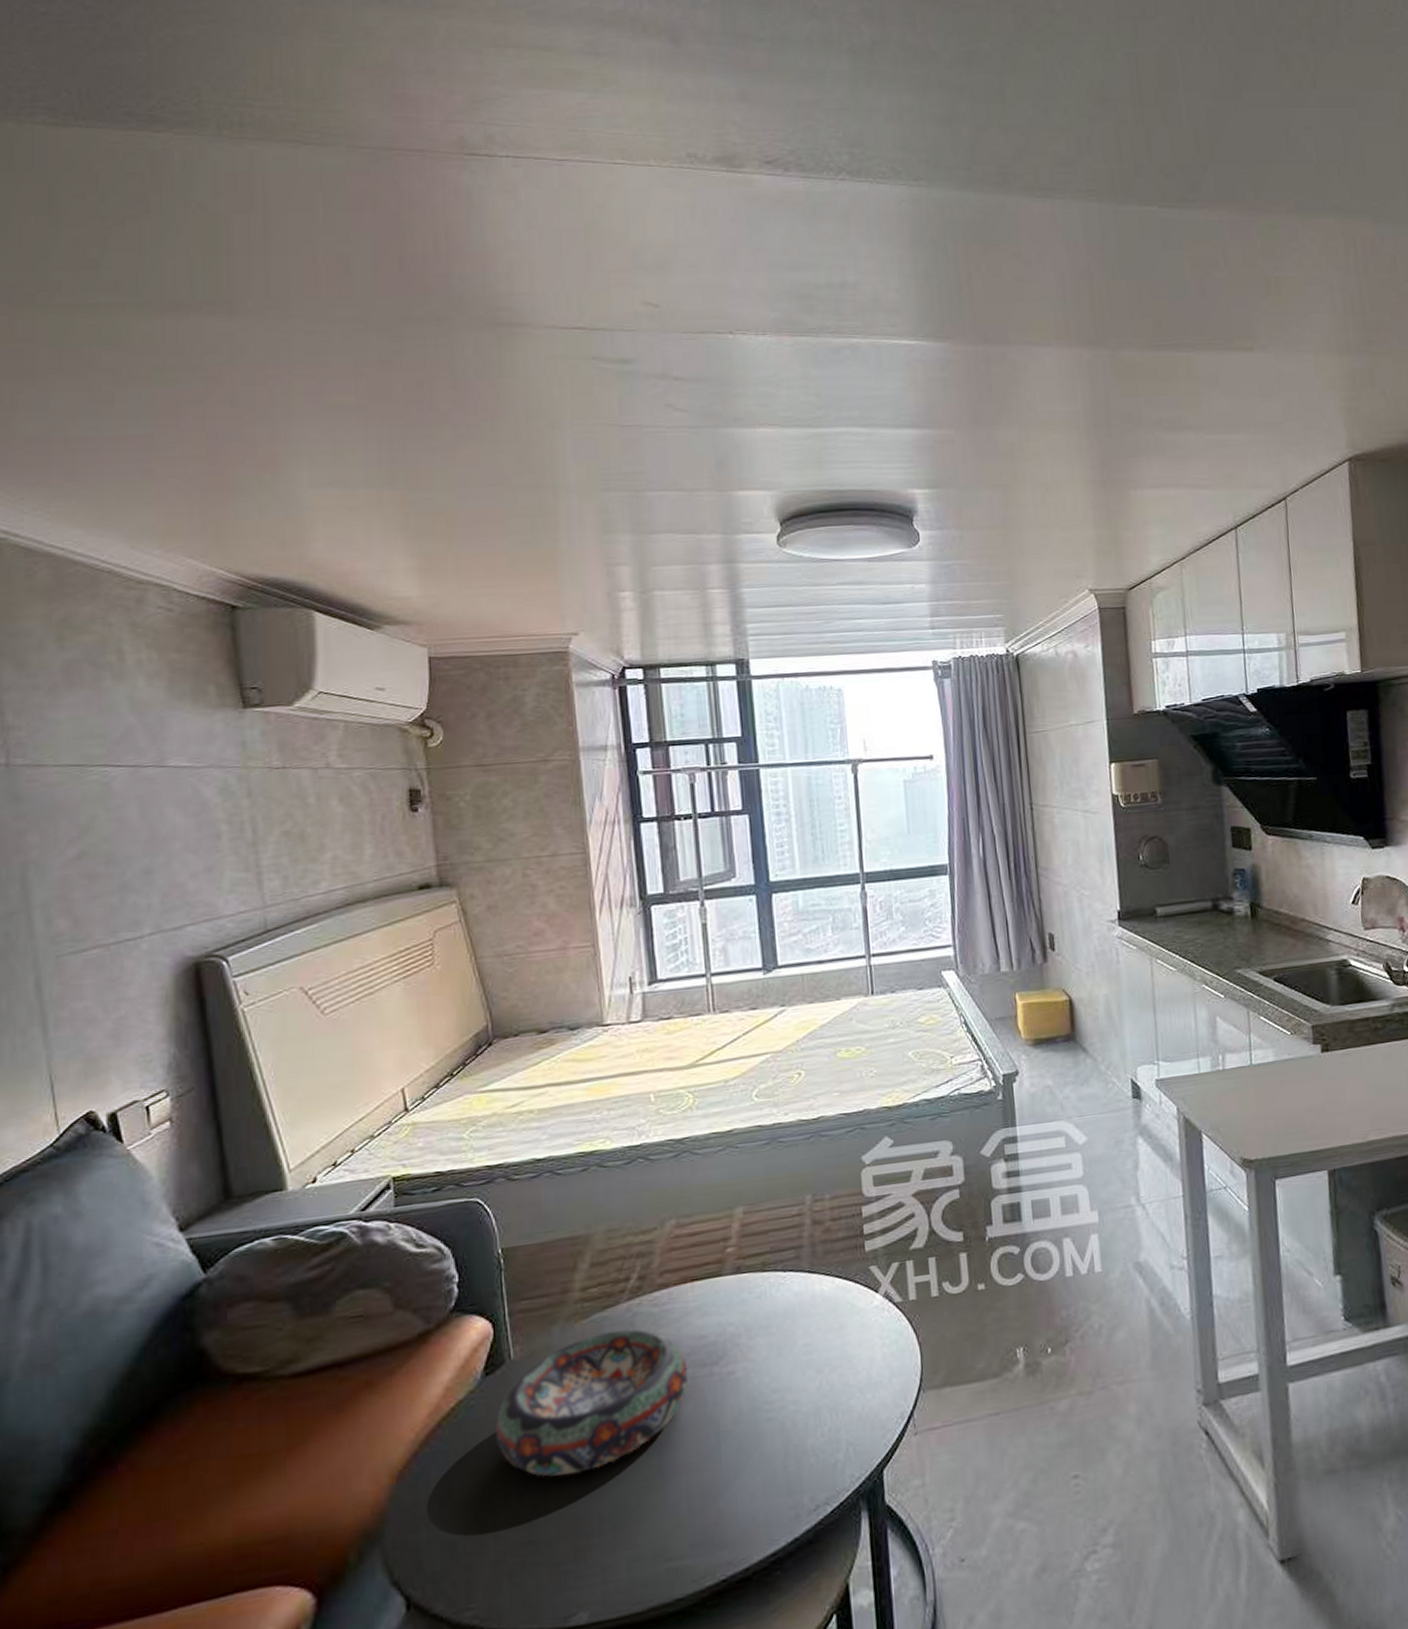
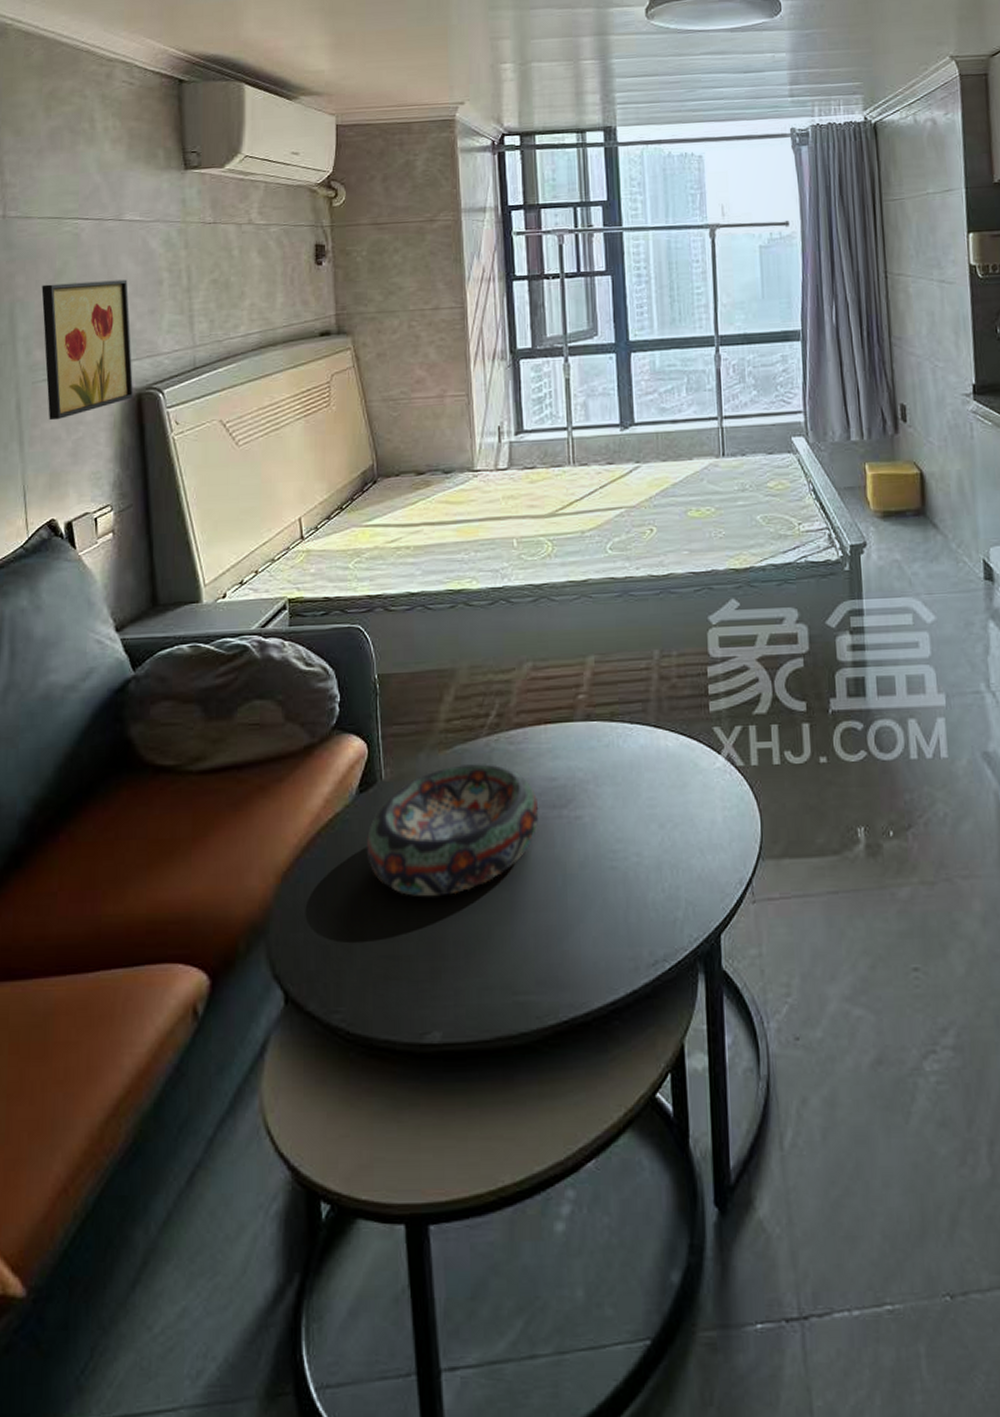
wall art: none [62,834,190,999] -> present [41,279,134,421]

